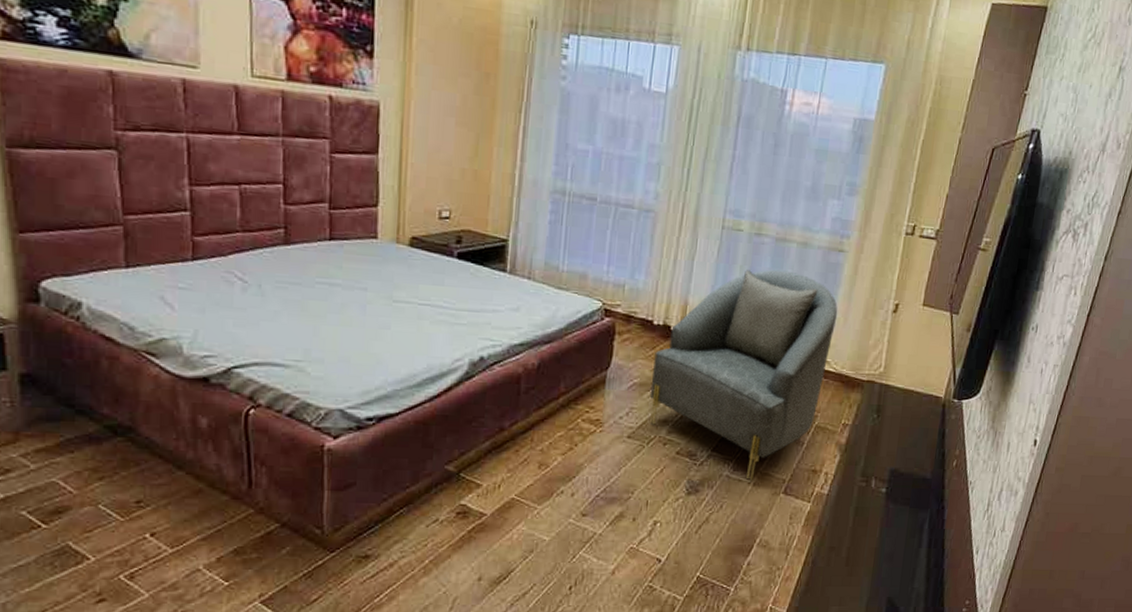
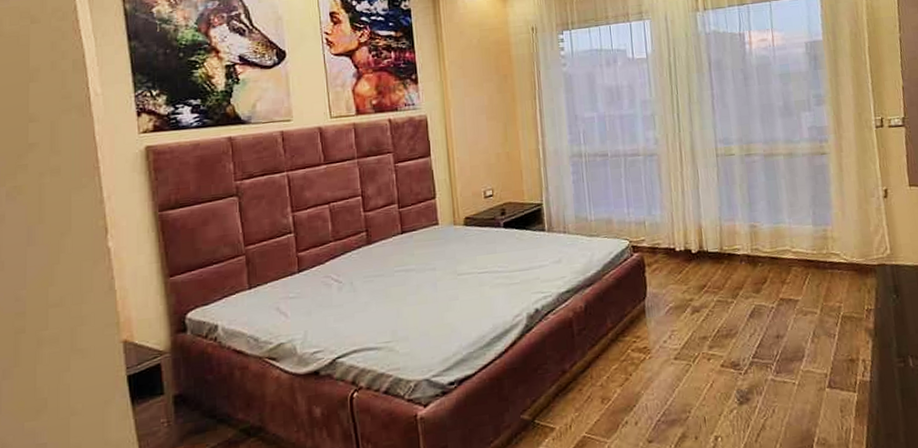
armchair: present [649,269,838,481] -> none [682,180,839,381]

